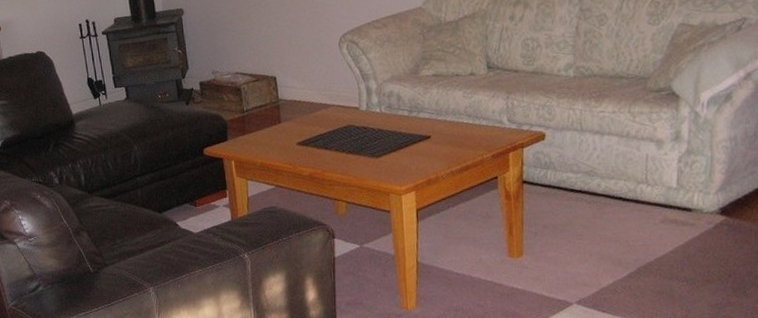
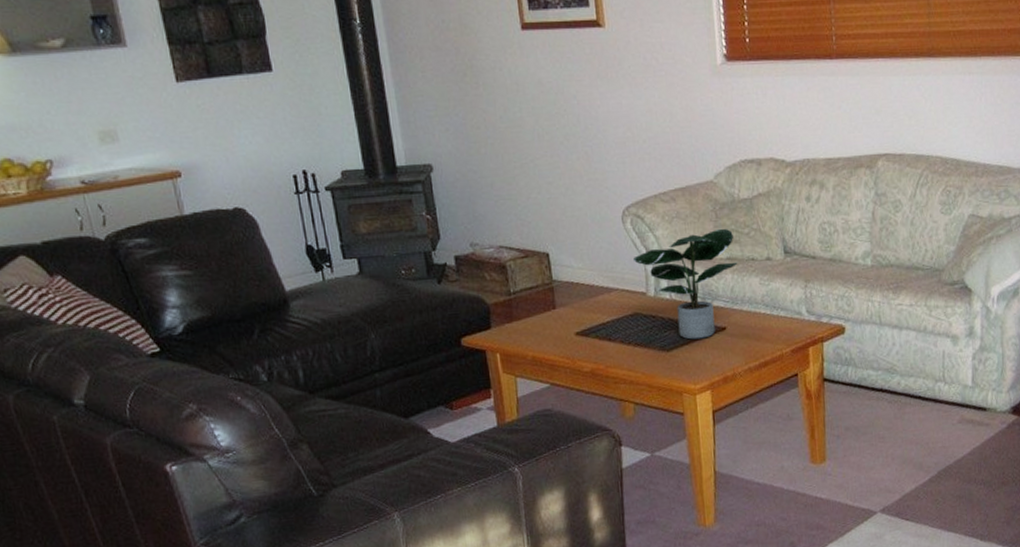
potted plant: none [347,48,443,147] -> present [632,228,738,340]

